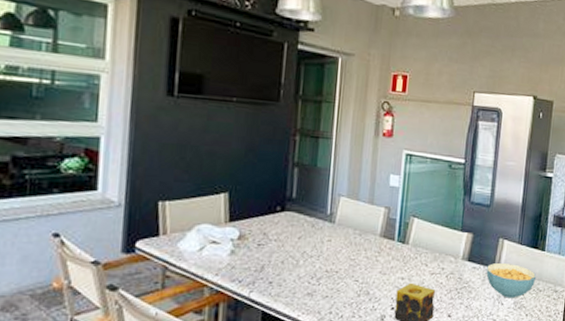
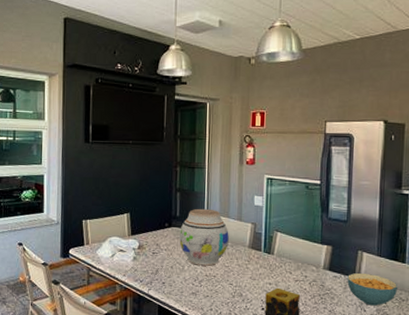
vase: none [294,188,358,259] -> present [179,208,229,266]

